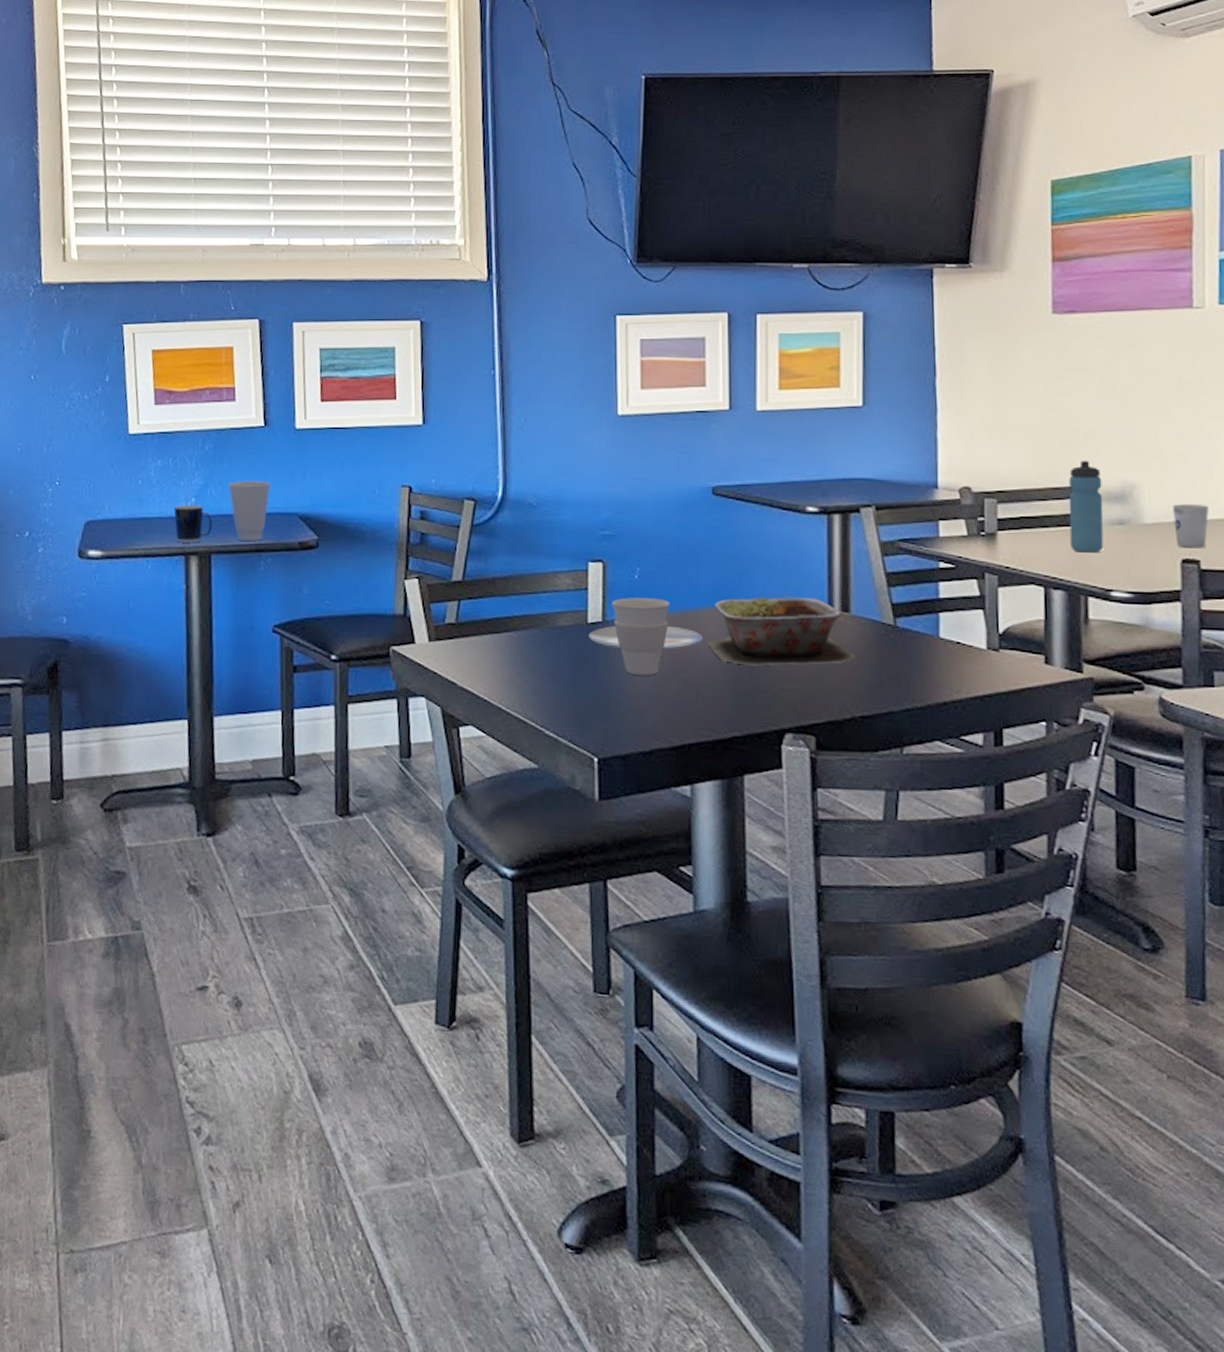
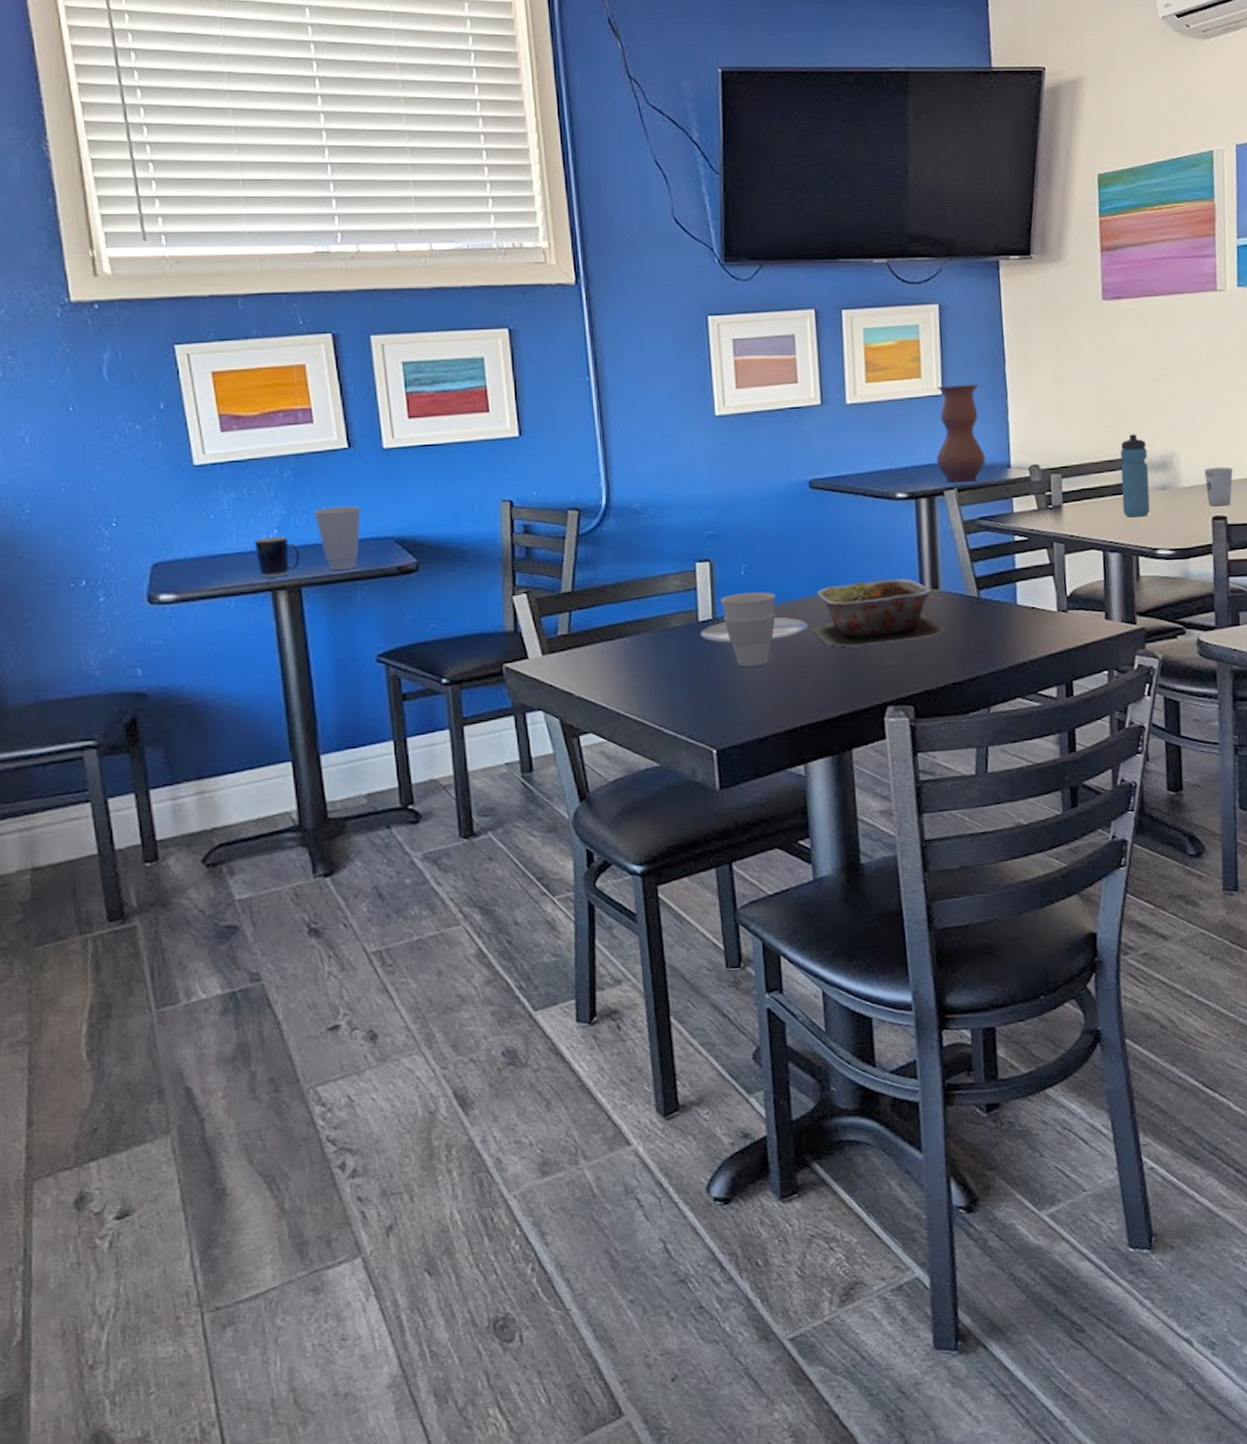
vase: none [852,397,909,500] -> present [936,384,985,482]

